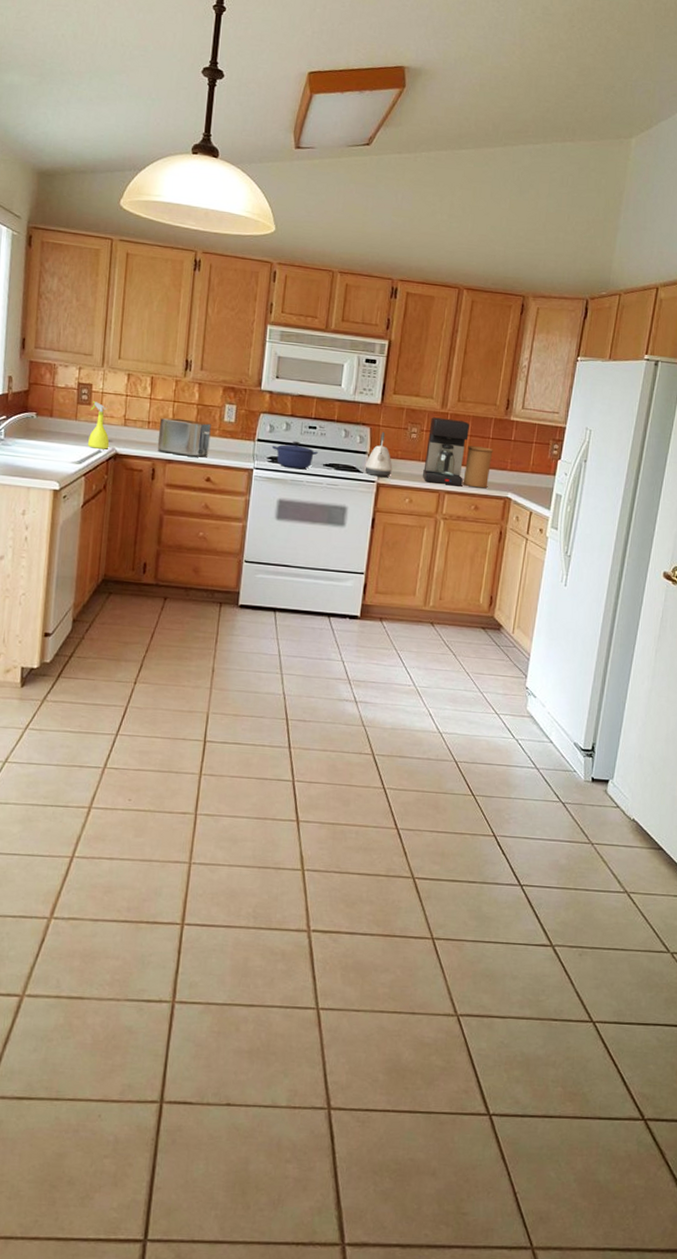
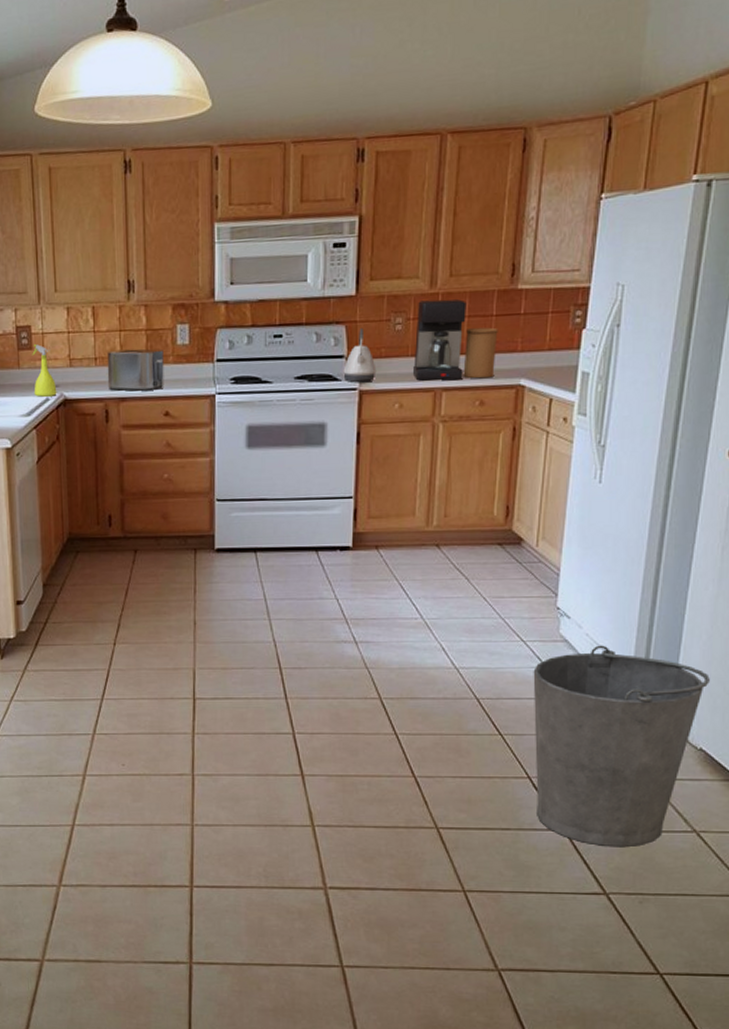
cooking pot: present [271,440,318,470] -> none [233,354,287,388]
bucket: none [498,723,643,904] -> present [533,645,710,848]

